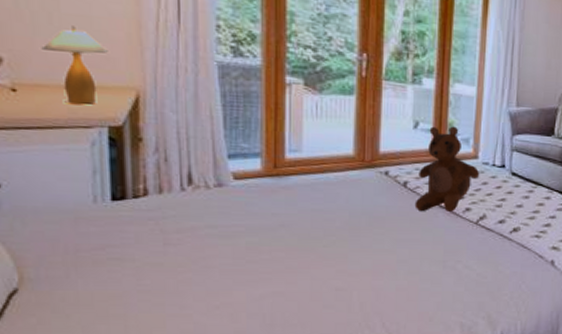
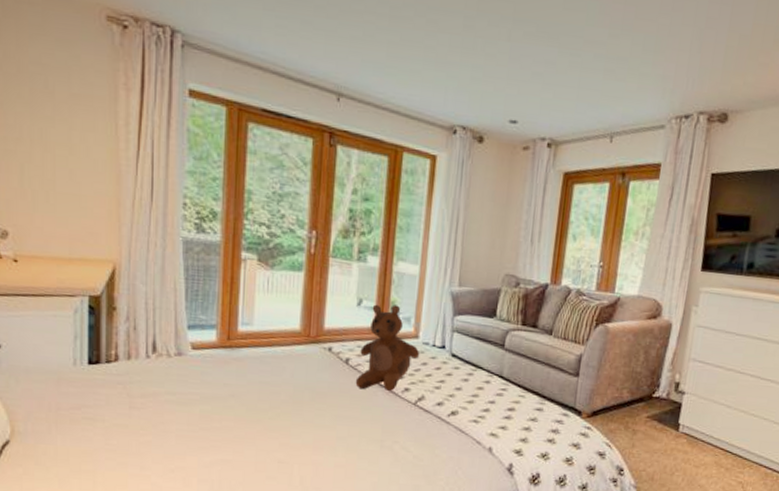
table lamp: present [41,25,108,105] -> none [39,203,92,276]

